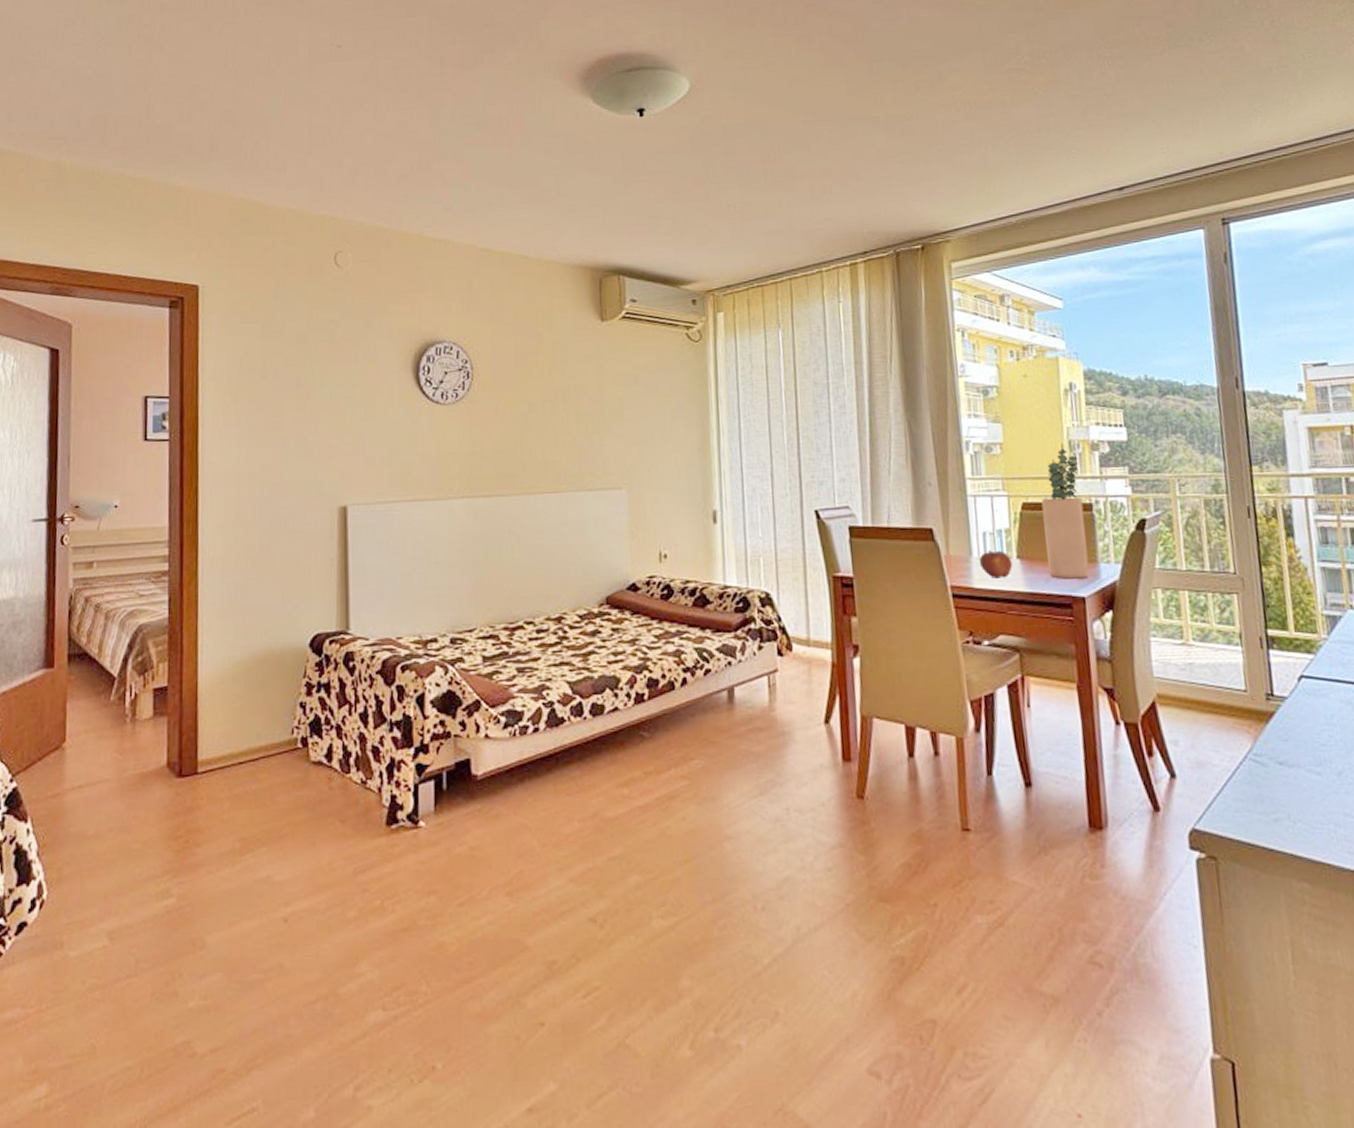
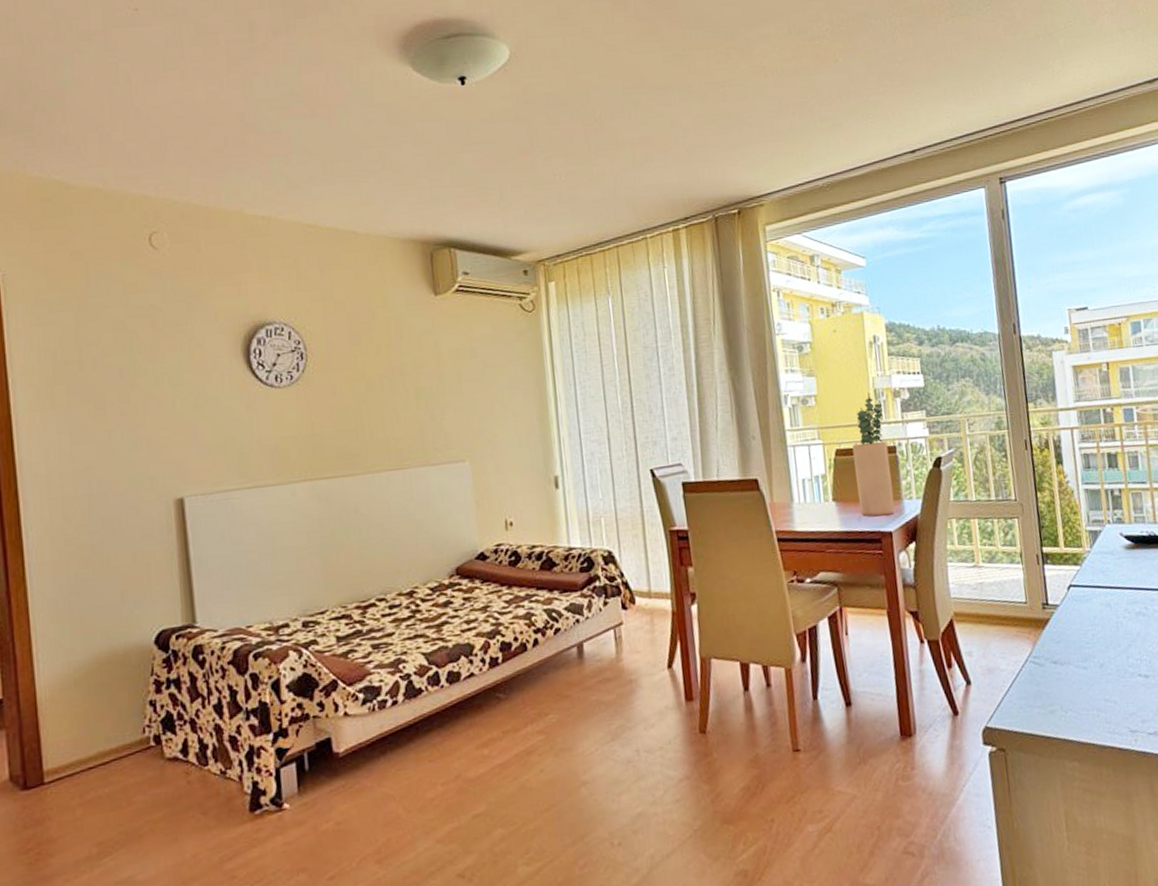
fruit: present [978,550,1013,579] -> none [799,494,829,521]

